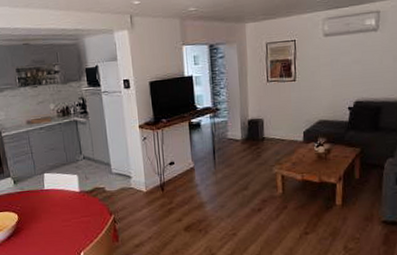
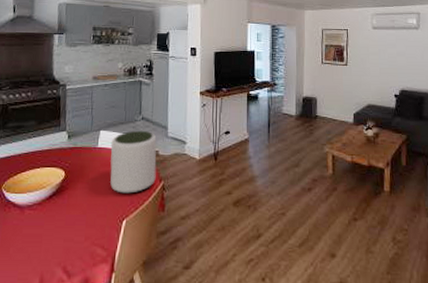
plant pot: none [56,169,106,229] -> present [110,130,157,194]

